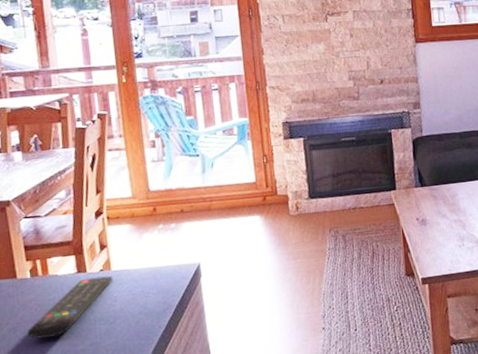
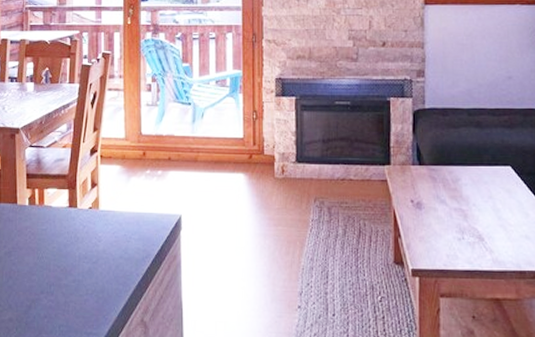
remote control: present [27,276,114,339] -> none [20,214,100,267]

